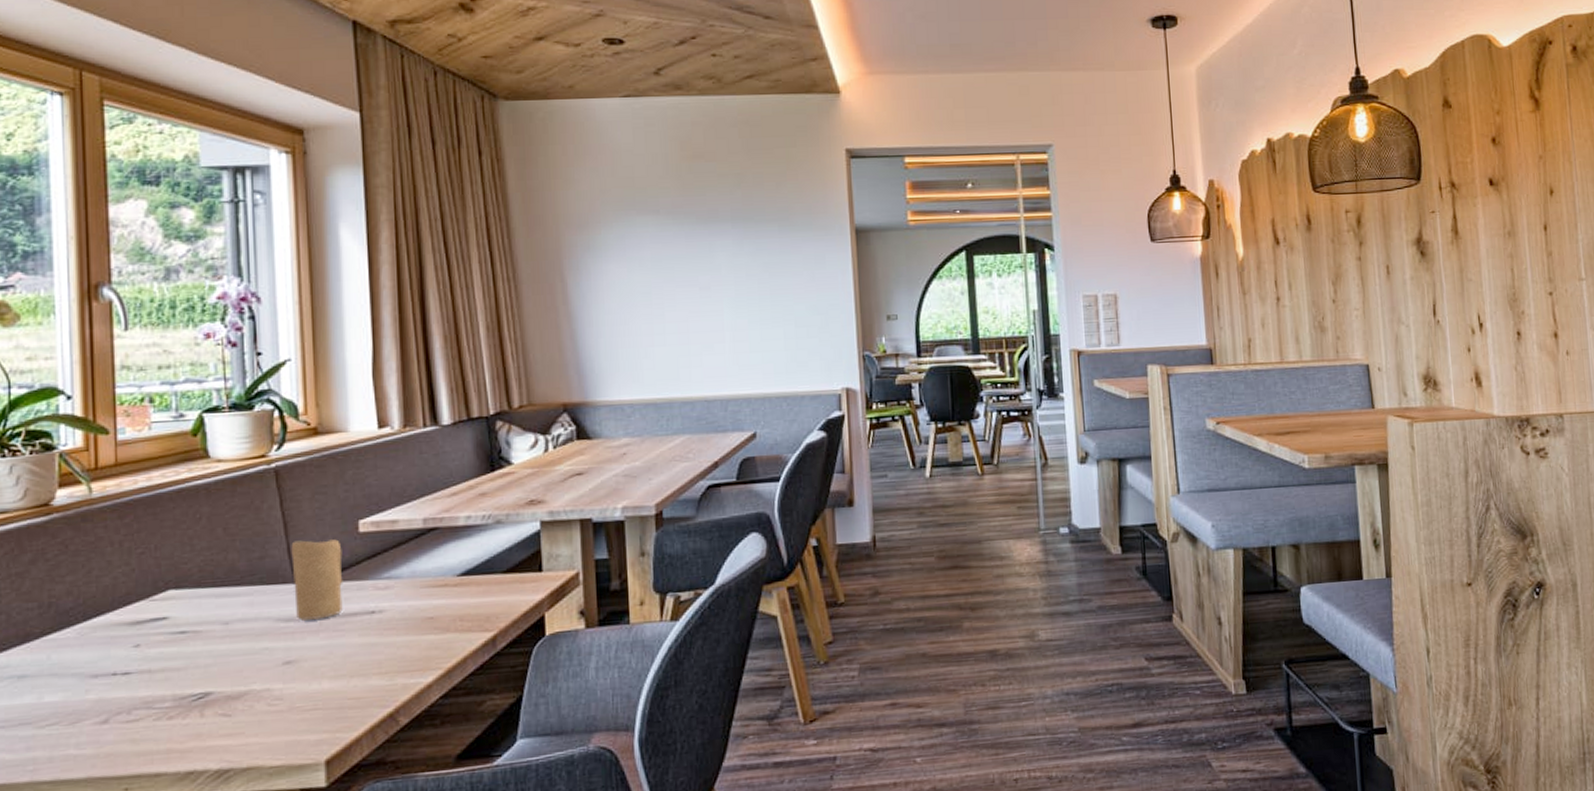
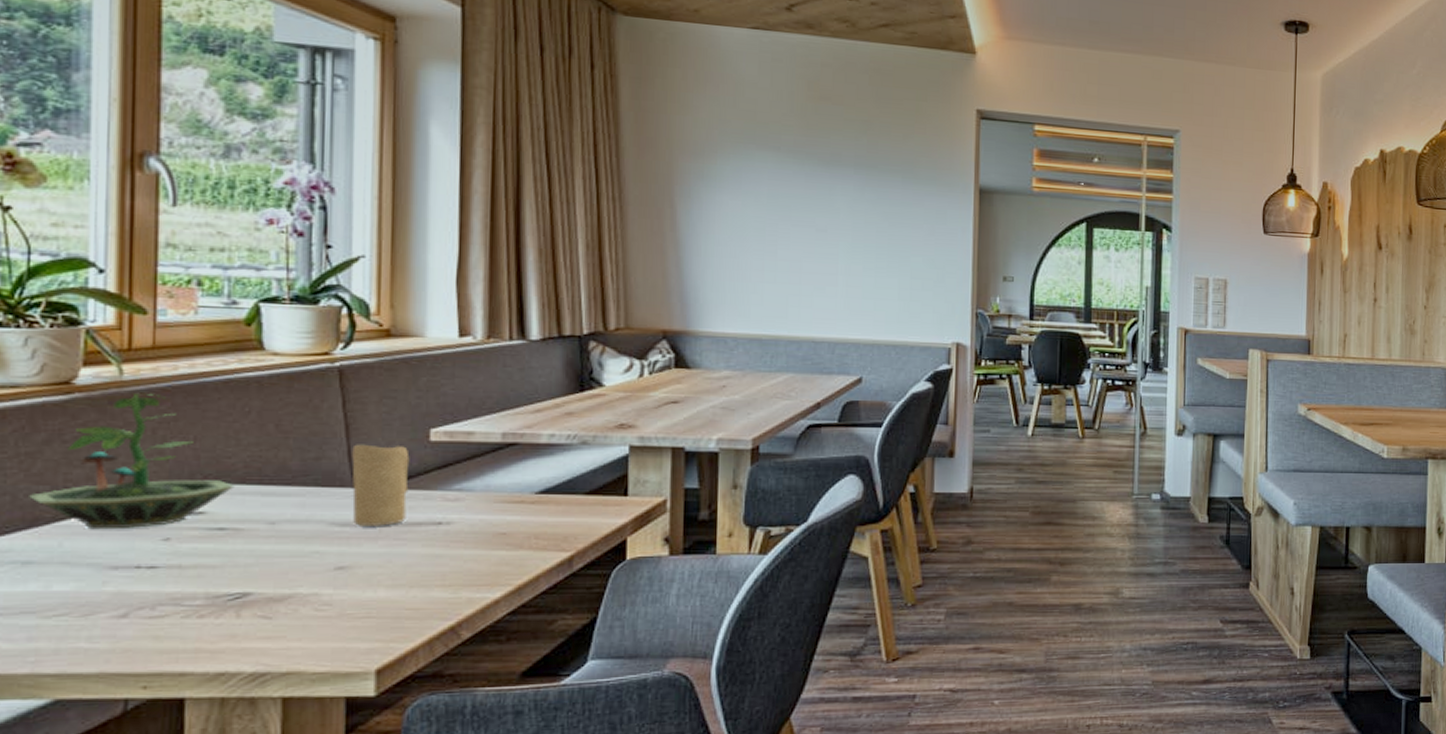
terrarium: none [21,508,192,642] -> present [29,394,234,530]

